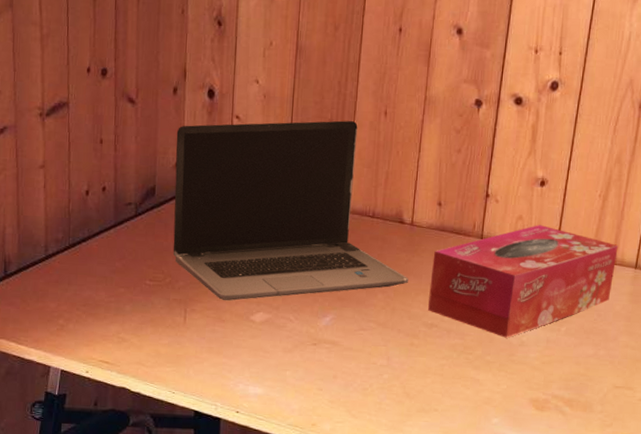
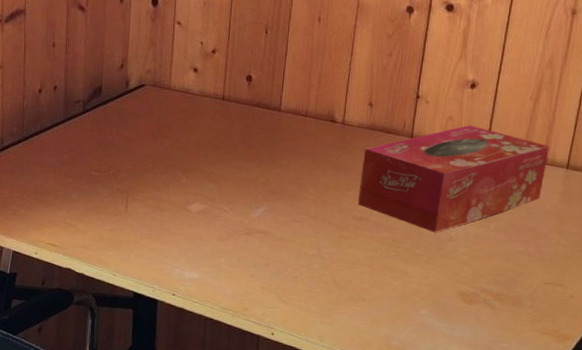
laptop computer: present [173,120,408,301] -> none [116,26,339,192]

